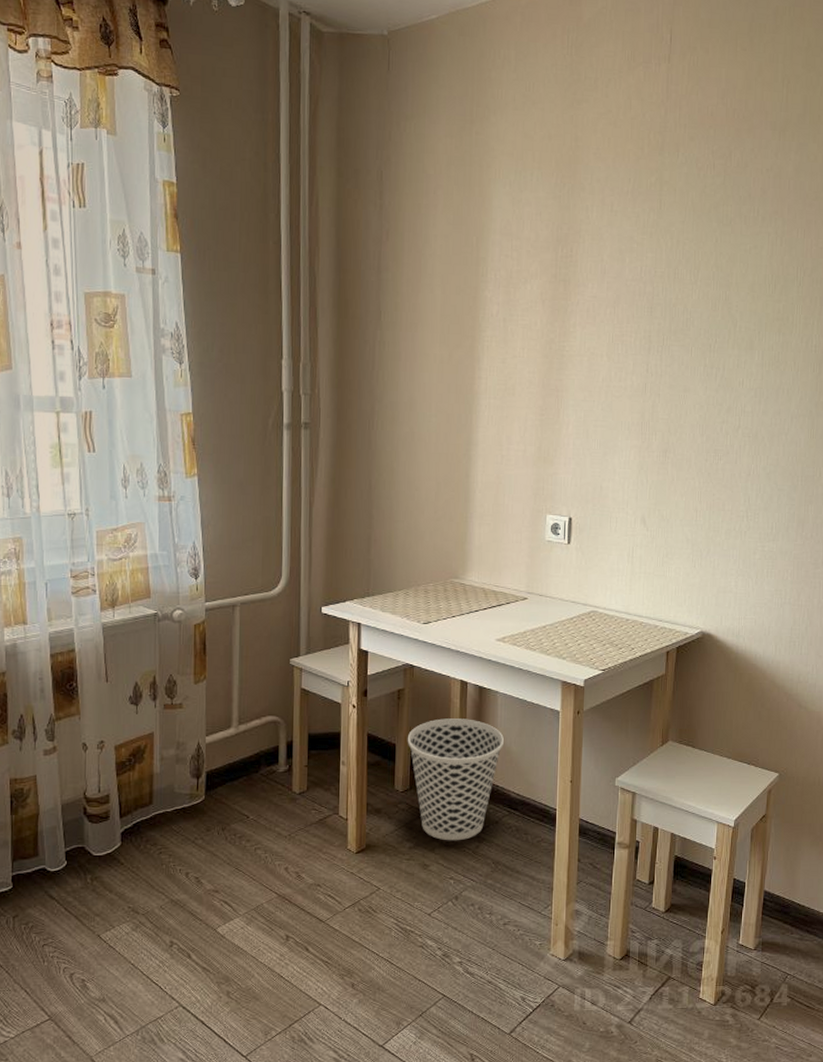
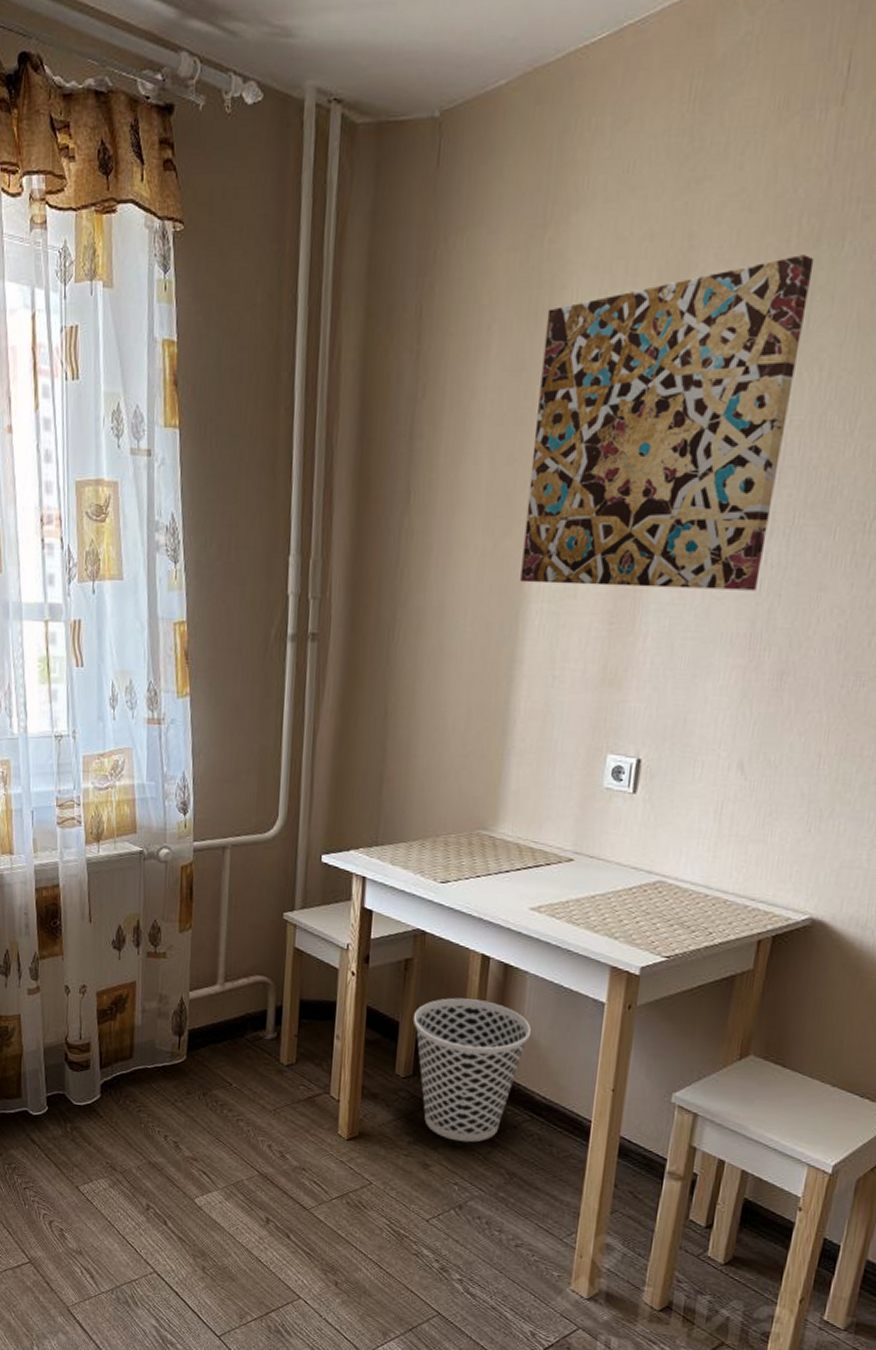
wall art: none [471,159,661,392] -> present [520,255,814,591]

